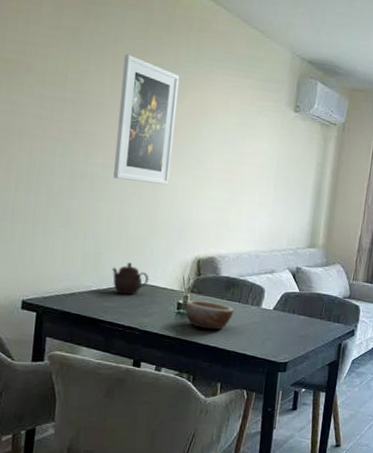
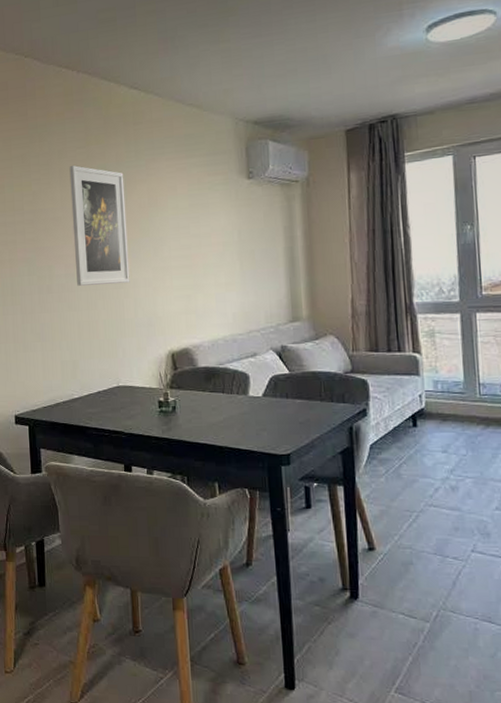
teapot: present [112,262,149,295] -> none [90,366,126,399]
bowl: present [185,299,234,330] -> none [166,395,220,426]

